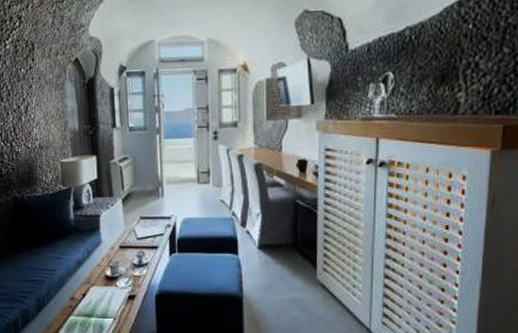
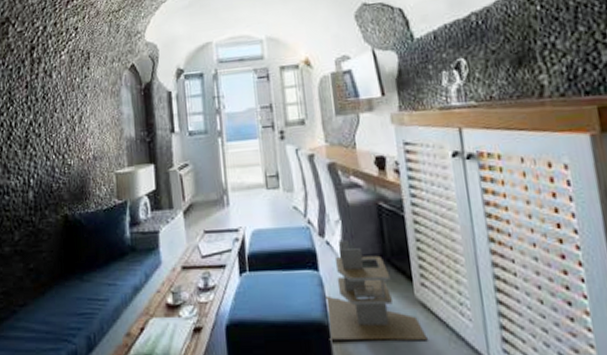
storage bin: none [241,231,322,312] -> present [326,241,427,341]

